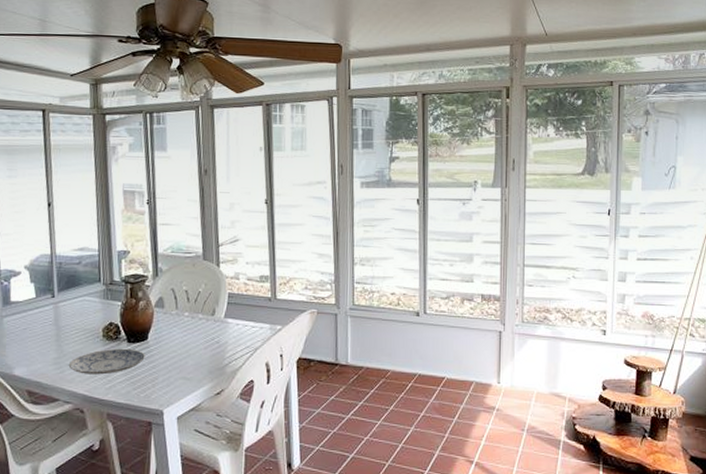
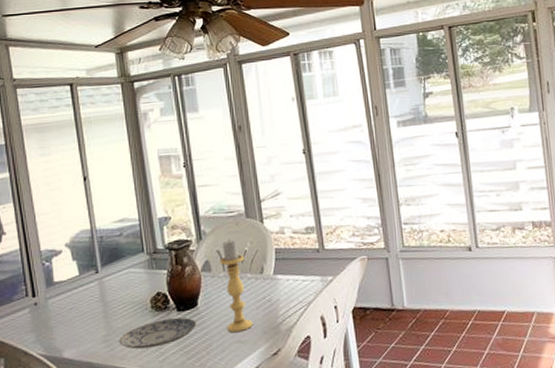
candle holder: none [173,279,200,368] -> present [220,239,253,332]

